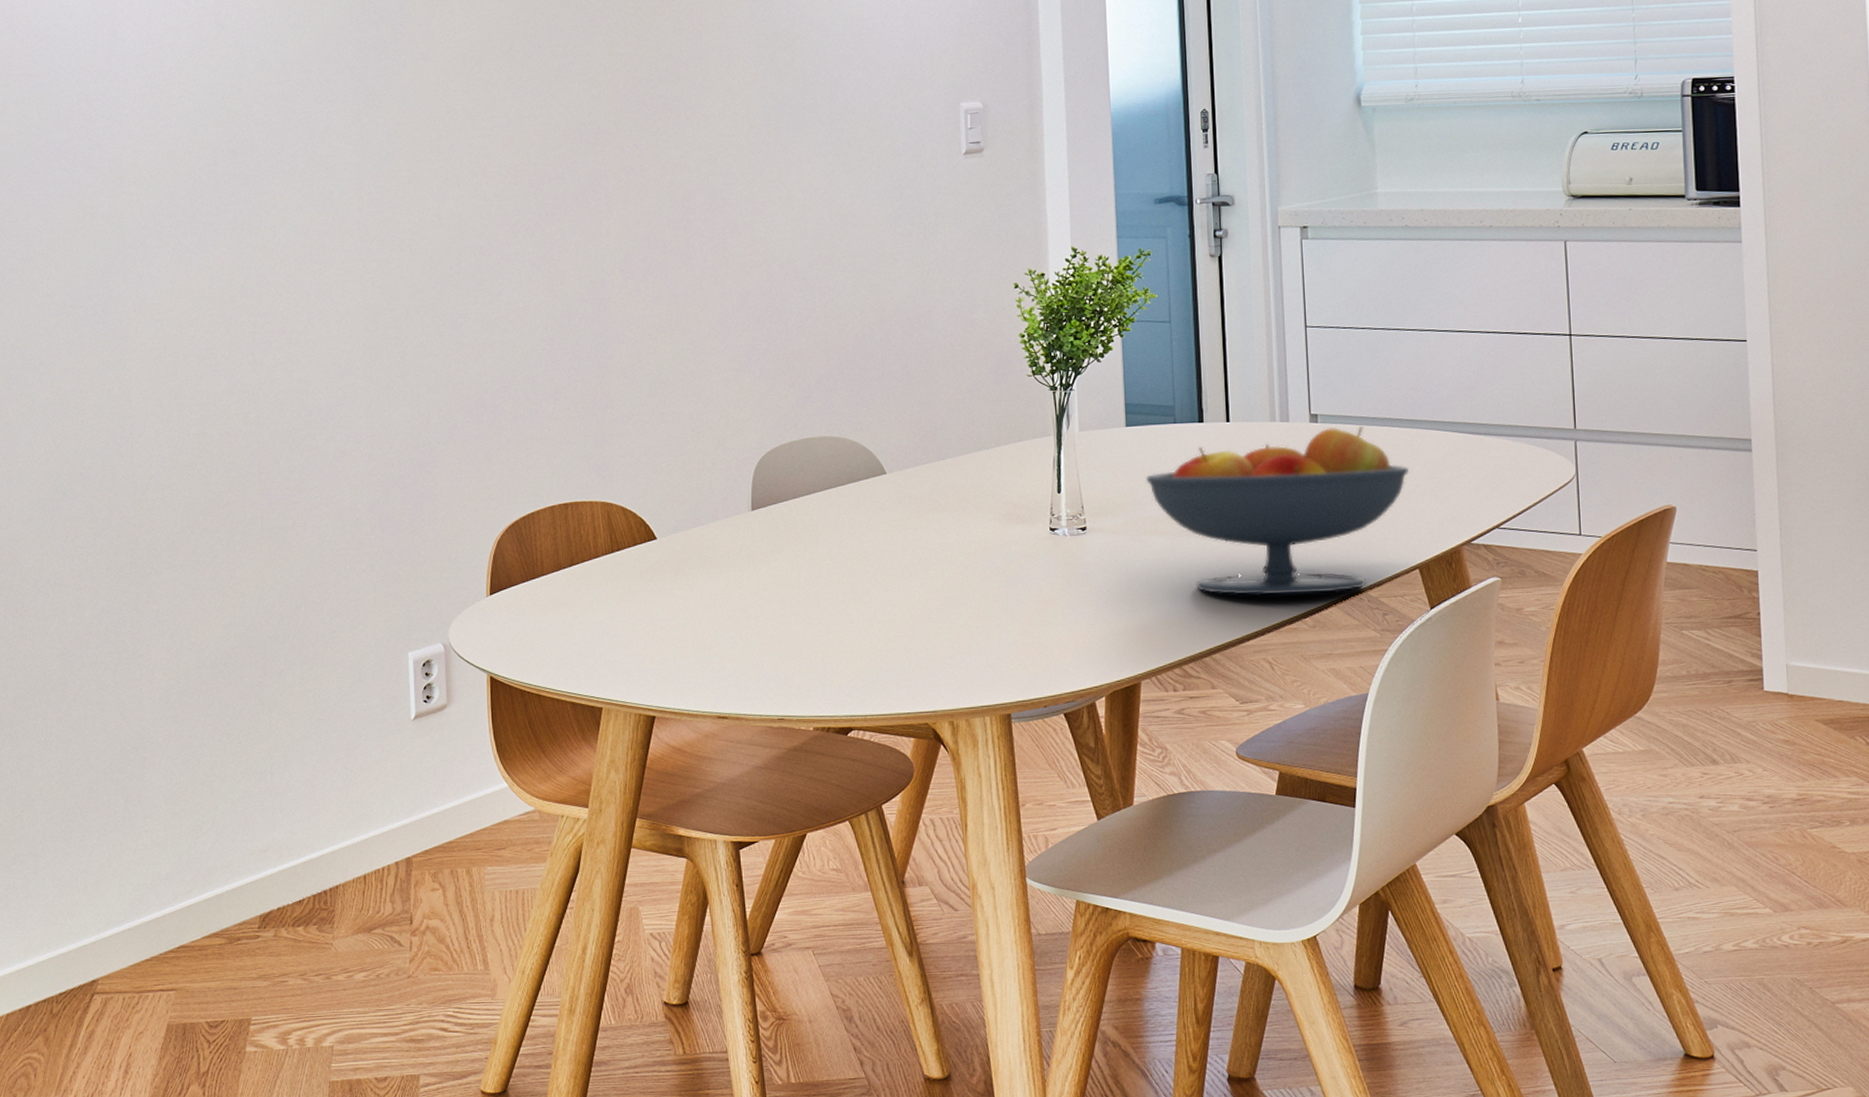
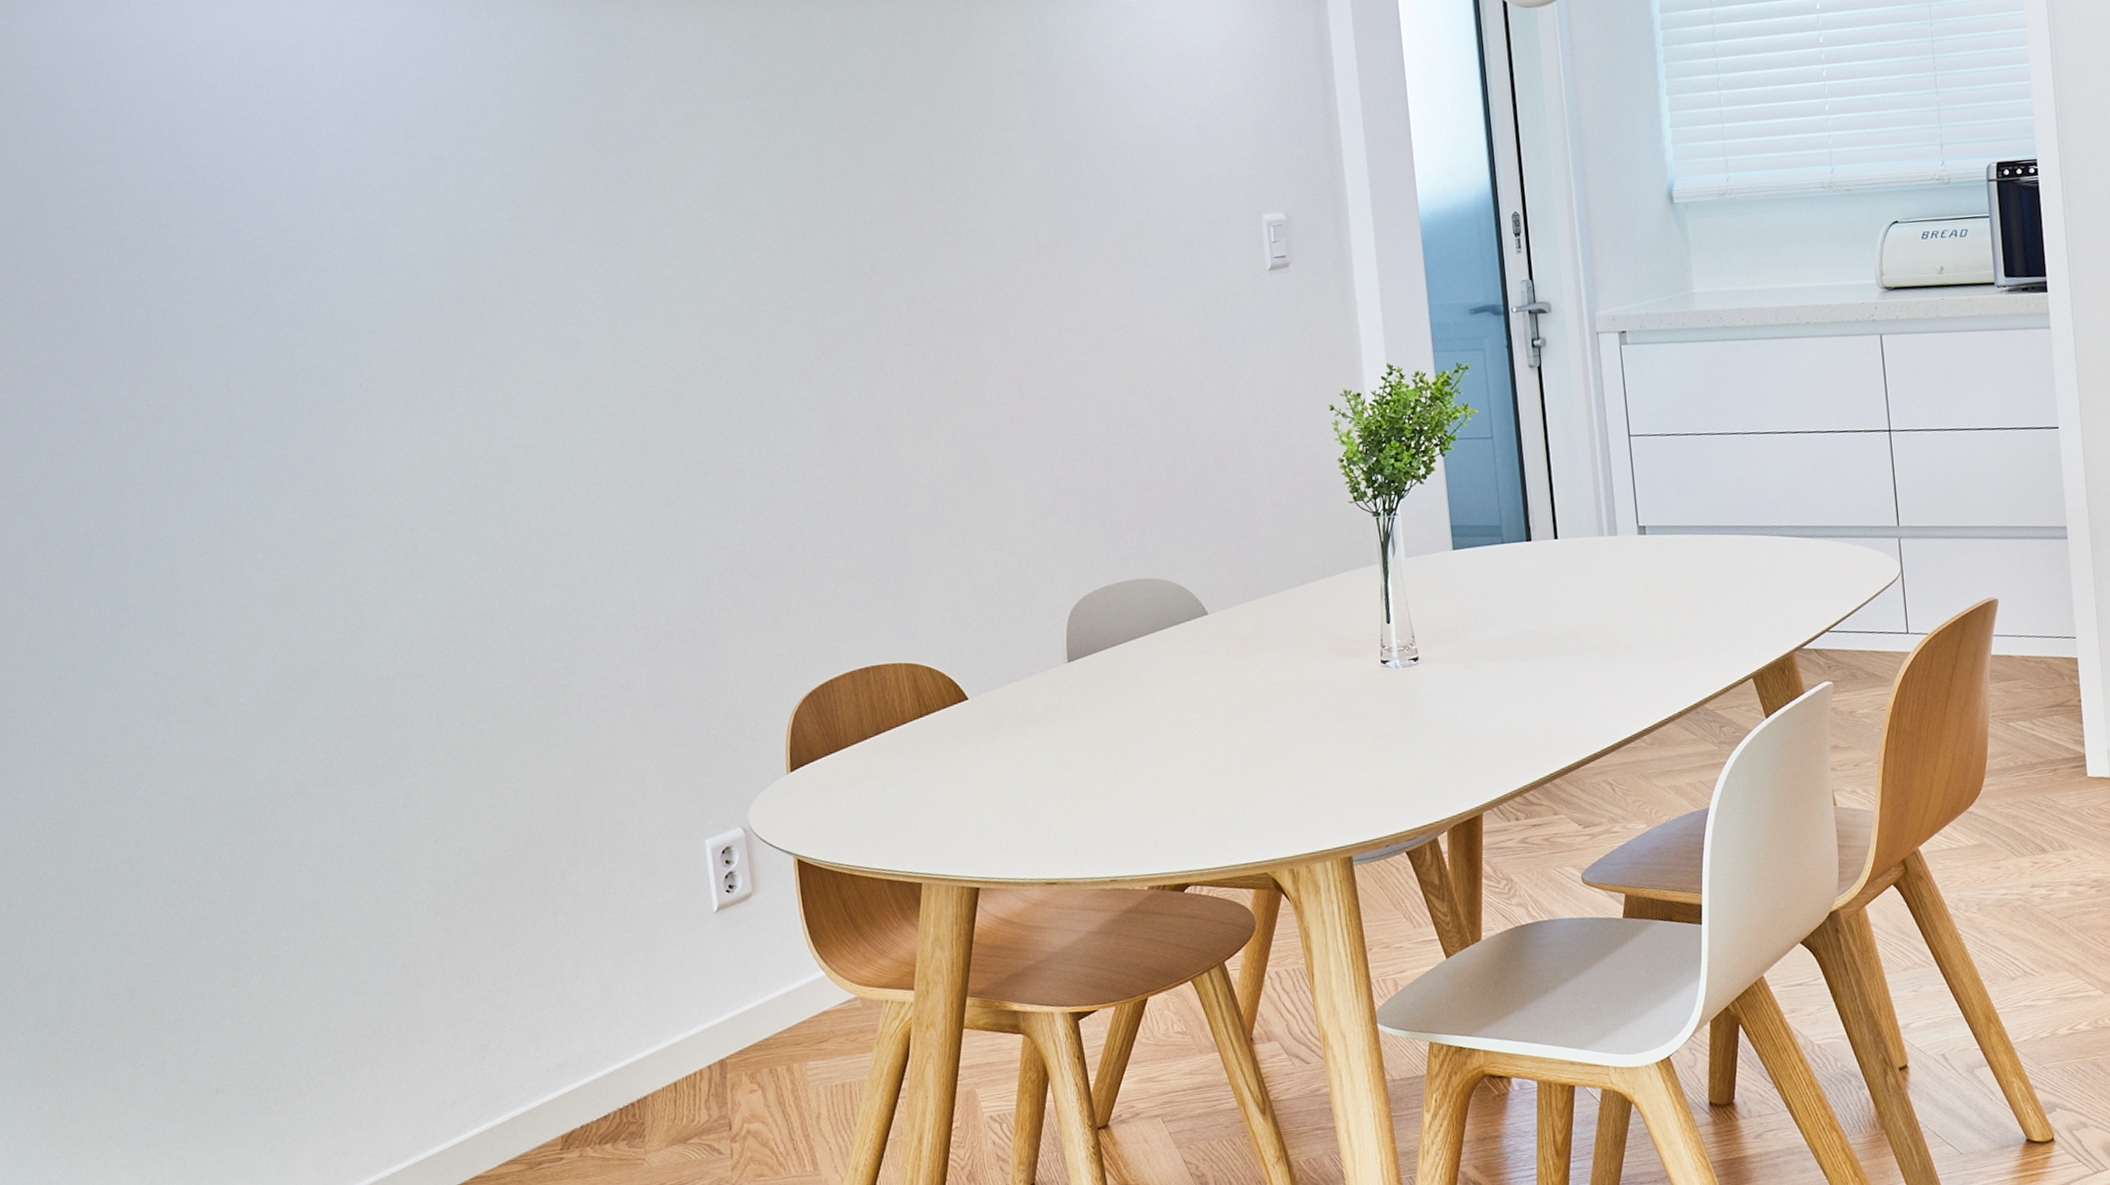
fruit bowl: present [1146,426,1409,596] -> none [1476,536,1738,718]

